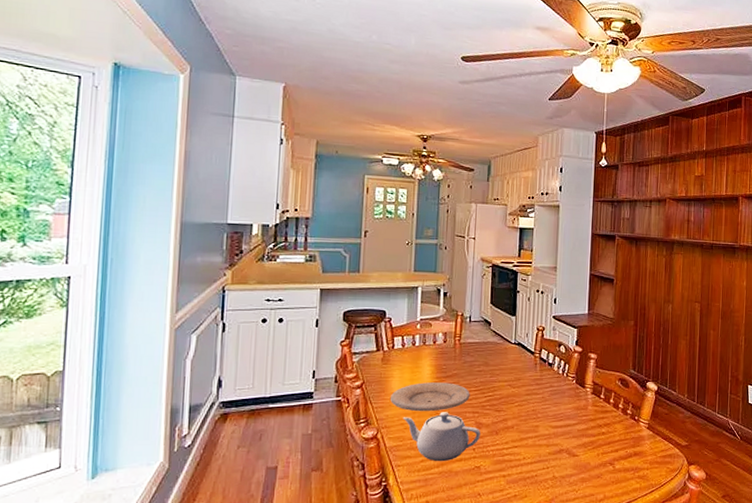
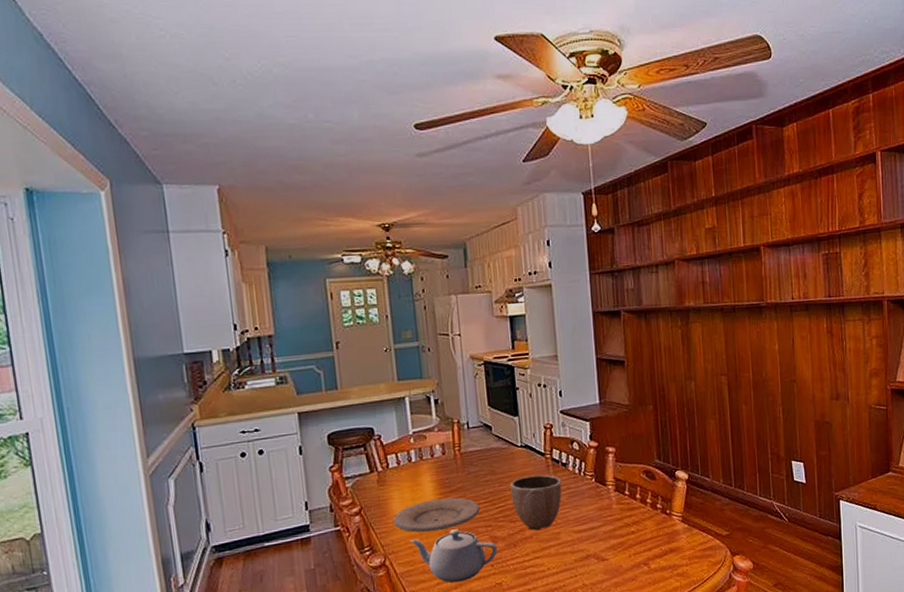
decorative bowl: none [499,371,545,422] -> present [510,474,562,531]

